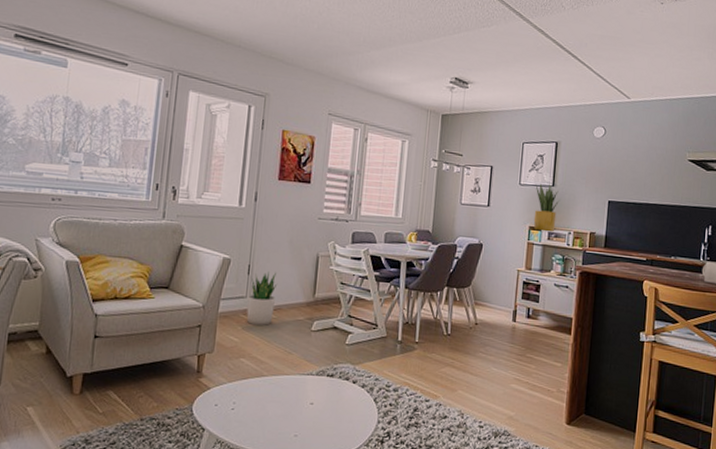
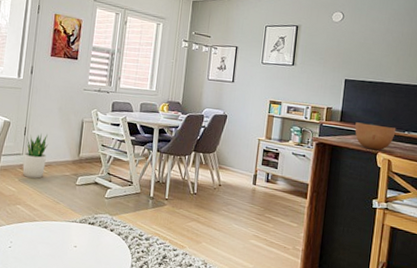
planter: present [533,182,562,232] -> none [273,62,301,107]
bowl: none [620,248,662,278] -> present [355,122,396,151]

